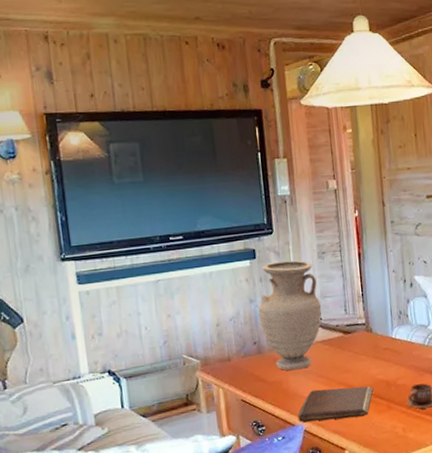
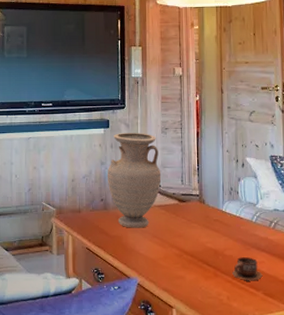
book: present [297,386,374,422] -> none [133,248,203,279]

